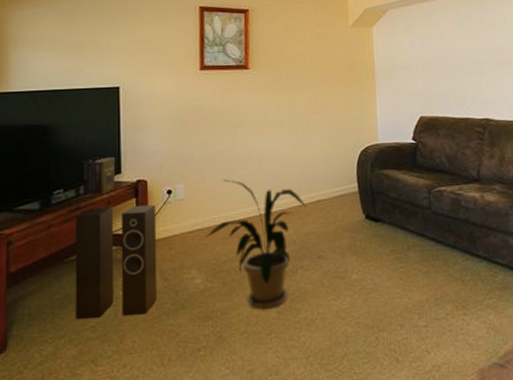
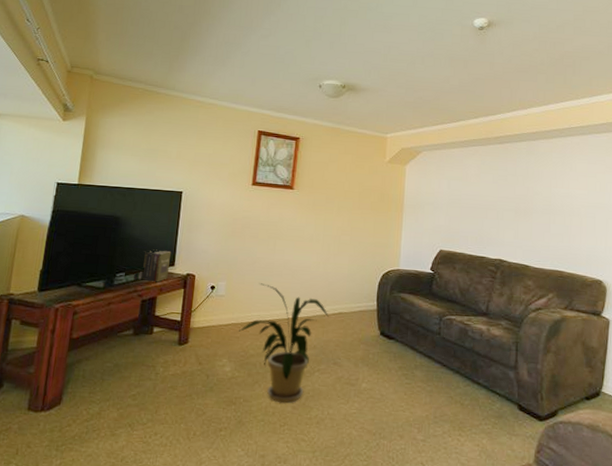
speaker: present [75,204,158,319] -> none [120,292,200,391]

